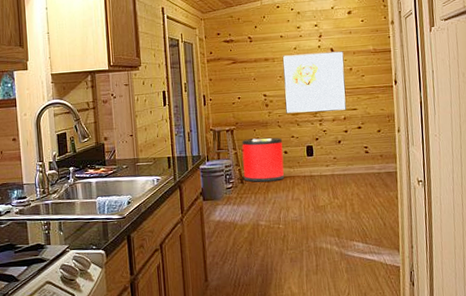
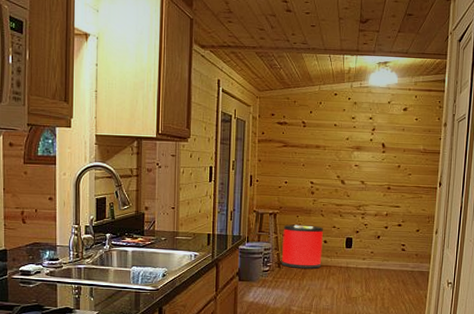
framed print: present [282,51,347,114] -> none [330,144,394,207]

